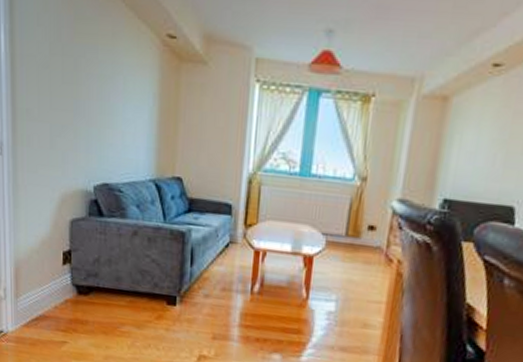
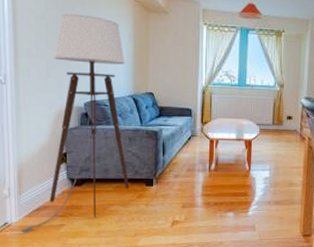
floor lamp: none [14,61,147,347] -> present [18,13,130,234]

